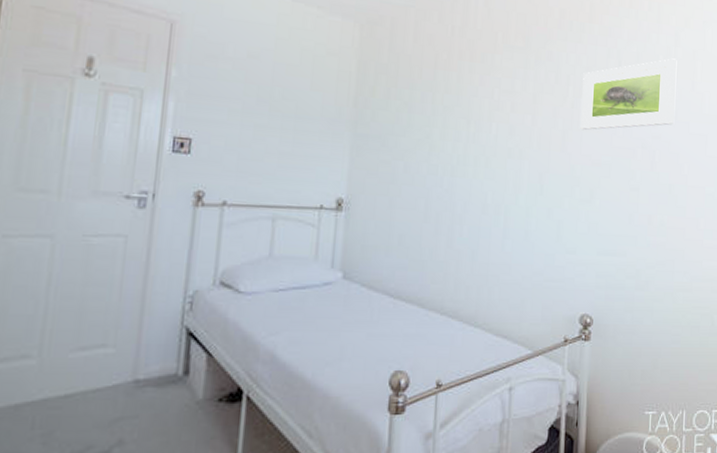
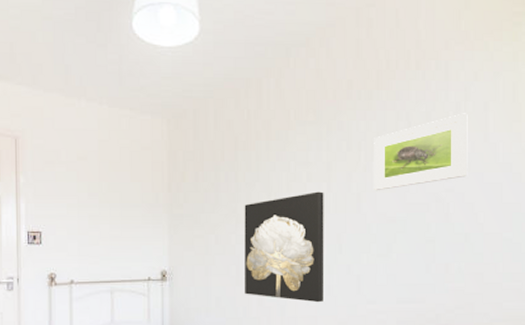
wall art: none [433,124,528,249] -> present [244,191,324,303]

